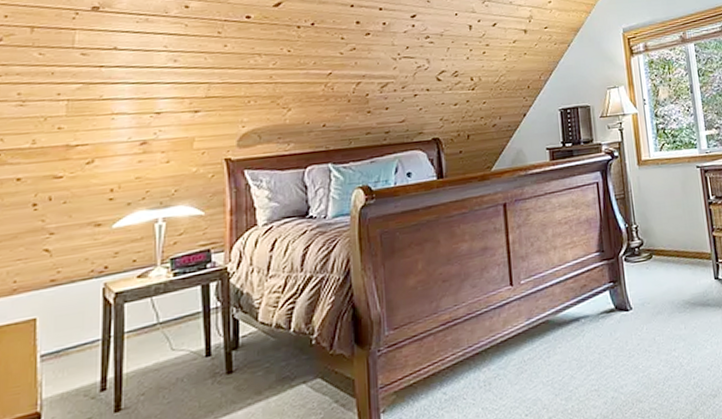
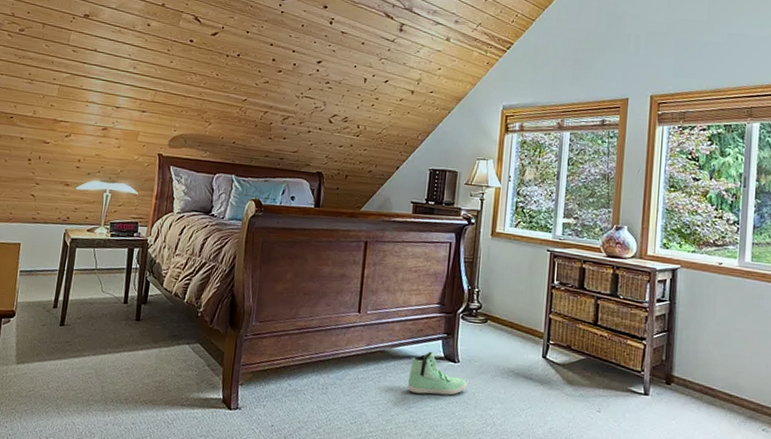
sneaker: none [580,306,645,359] -> present [407,351,467,396]

